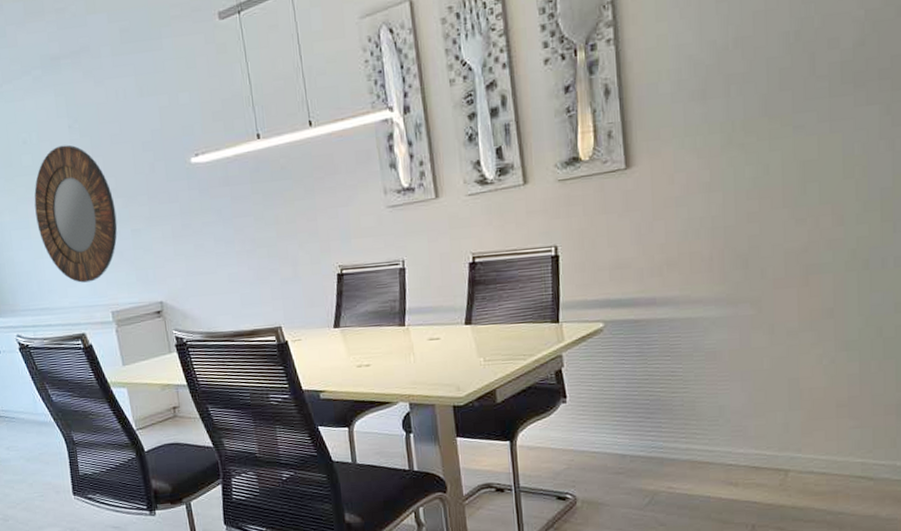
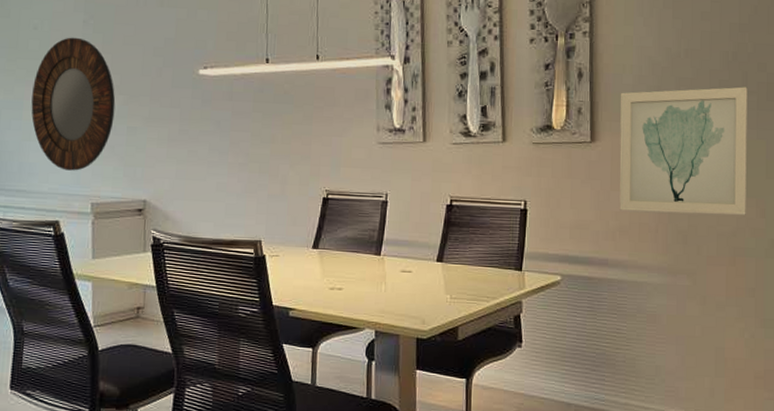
wall art: none [658,71,819,241] -> present [619,87,747,215]

